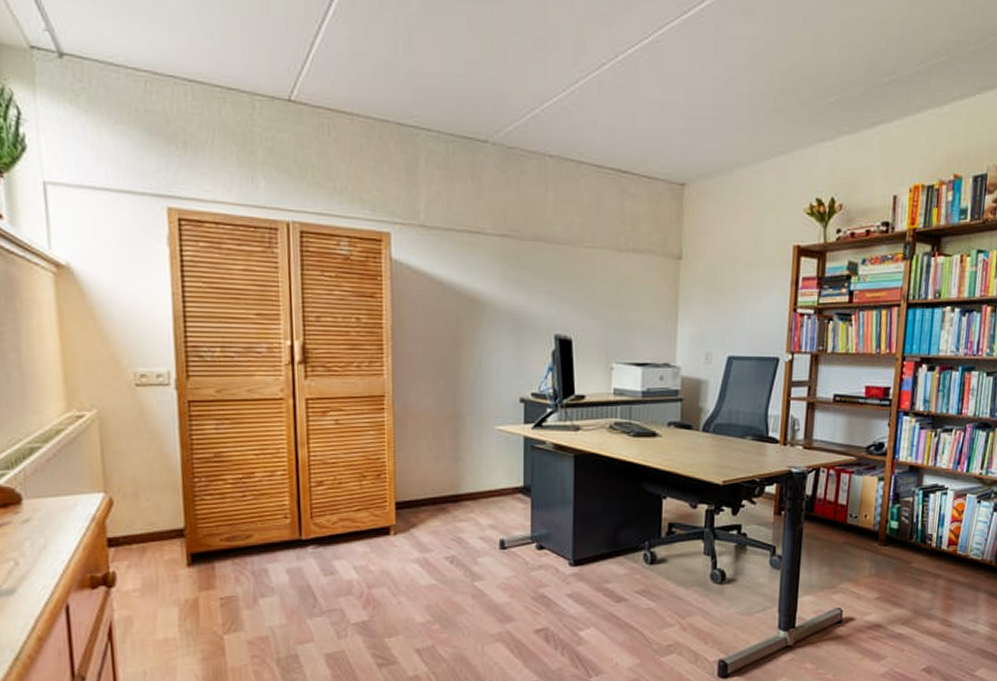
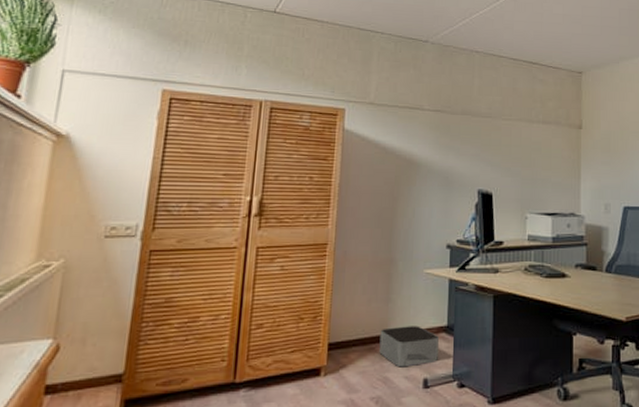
storage bin: none [451,486,514,528] -> present [379,326,439,367]

